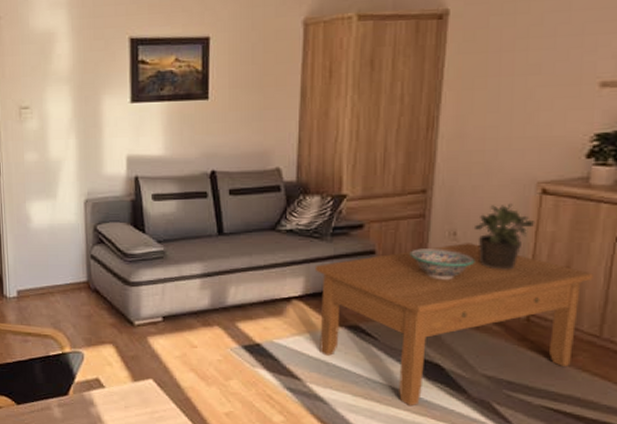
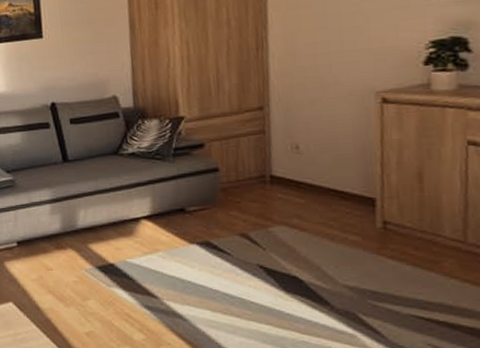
coffee table: present [316,243,593,407] -> none [161,155,449,320]
decorative bowl: present [409,249,475,280] -> none [253,162,322,193]
potted plant: present [473,203,535,270] -> none [315,114,380,180]

